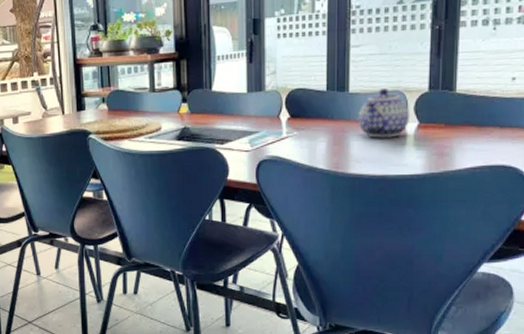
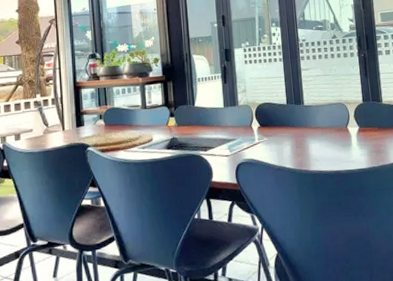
teapot: present [358,89,409,138] -> none [313,101,352,141]

